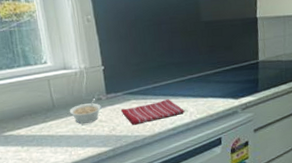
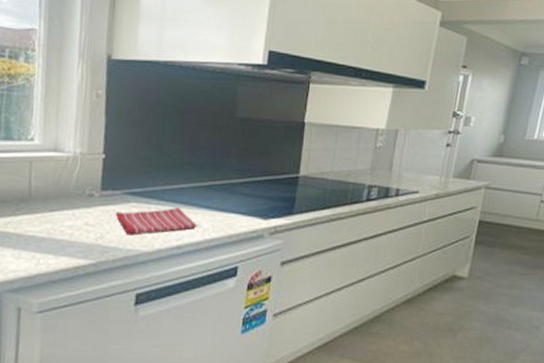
legume: present [69,98,102,124] -> none [48,194,92,224]

